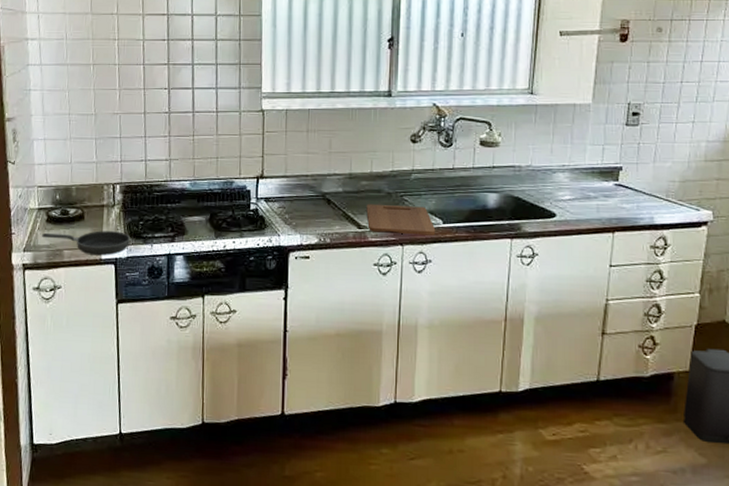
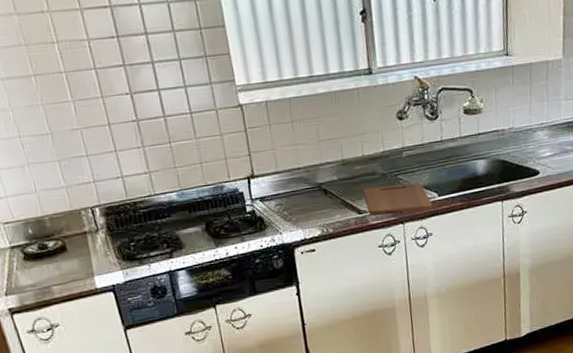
frying pan: present [41,231,130,256] -> none [21,256,125,287]

